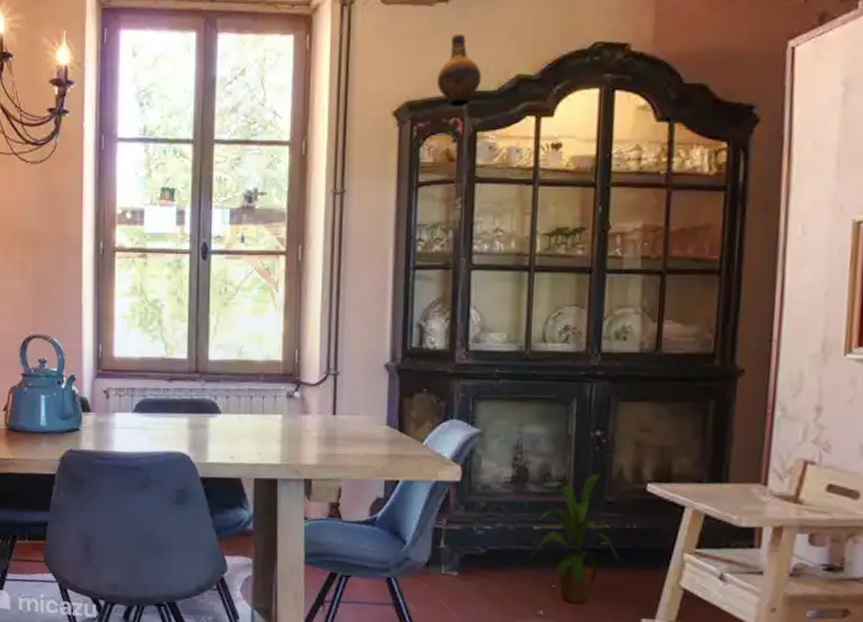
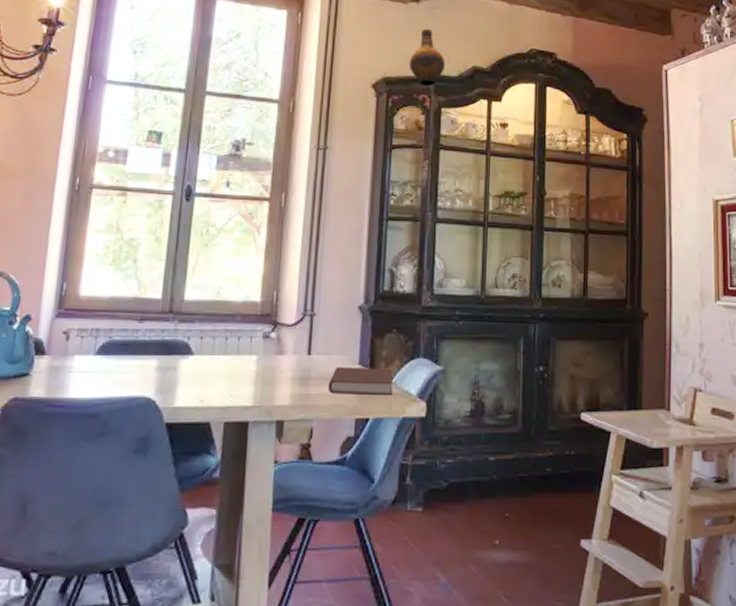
book: none [355,428,425,458] -> present [328,367,393,395]
house plant: present [528,473,620,604] -> none [485,405,561,530]

